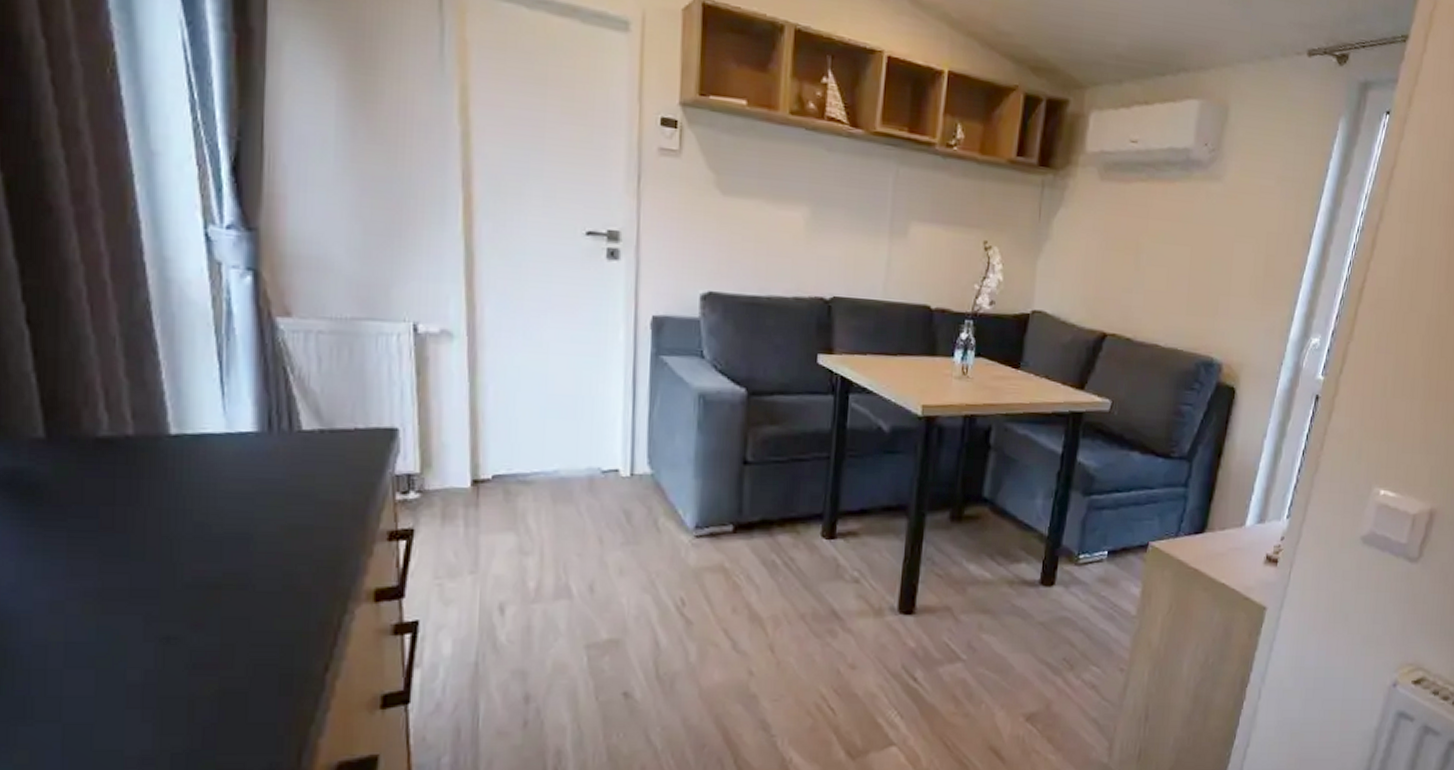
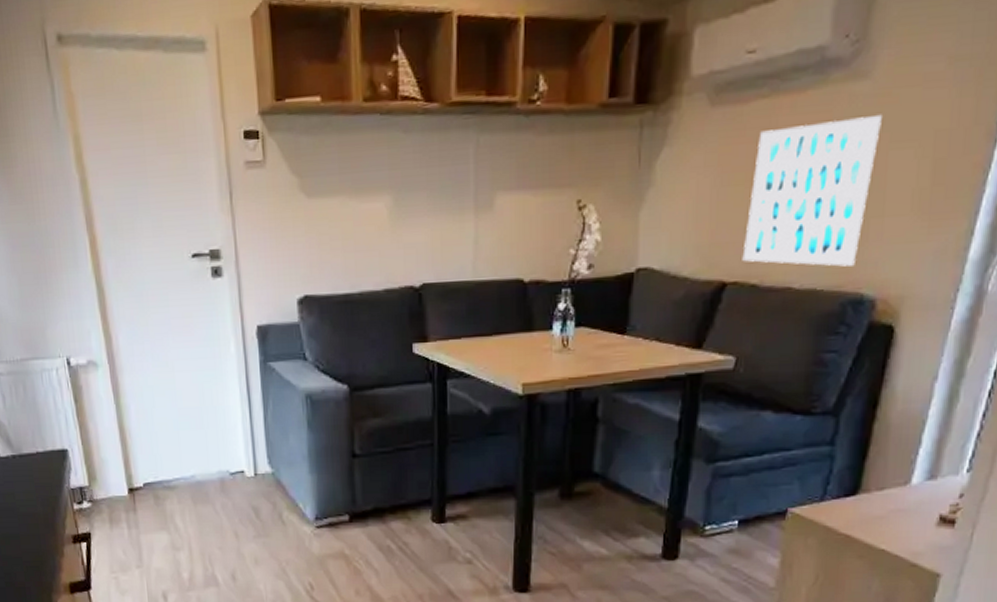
wall art: none [1120,208,1230,333] -> present [742,114,882,267]

